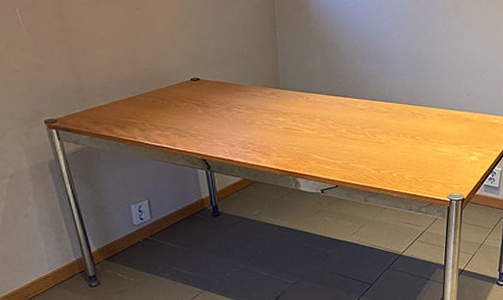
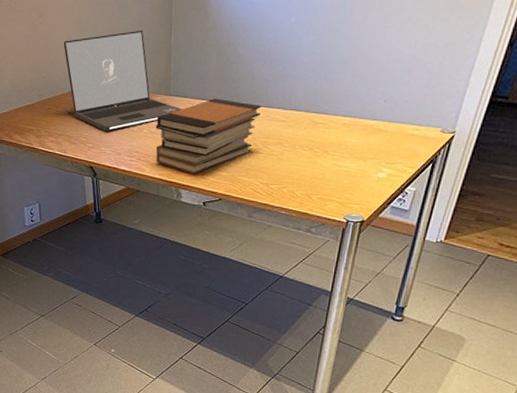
laptop: none [165,27,293,124] -> present [63,31,182,132]
book stack: none [268,92,367,163] -> present [155,98,262,174]

